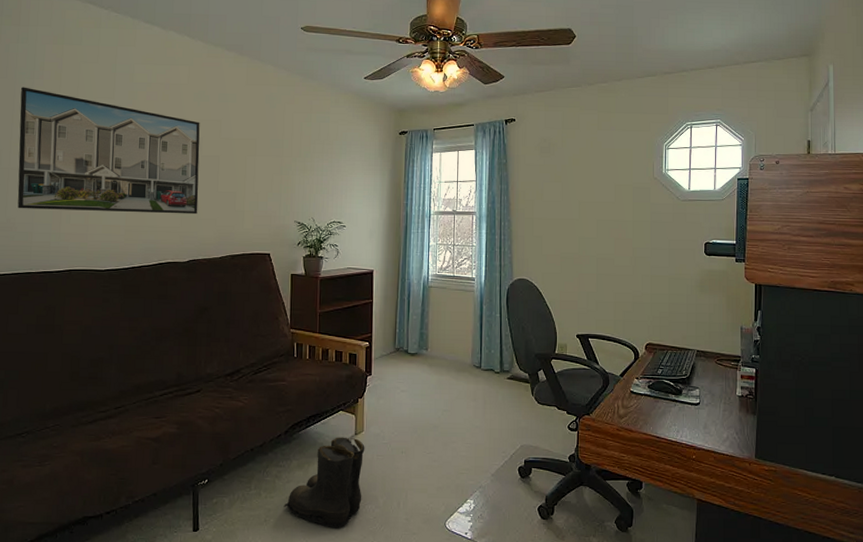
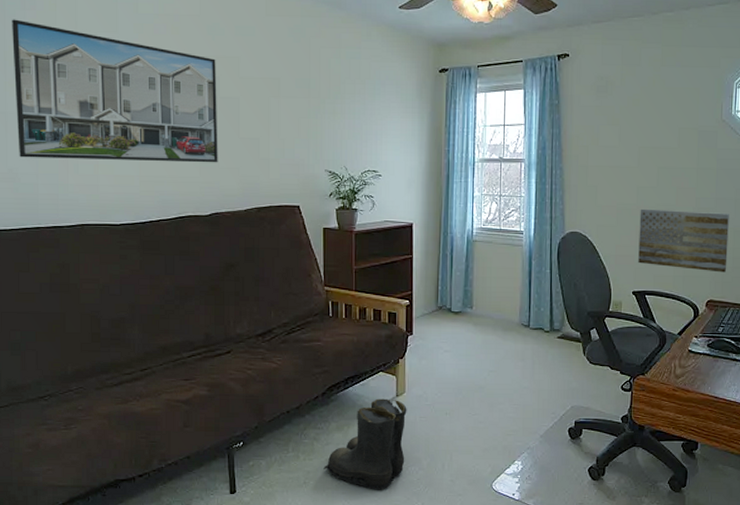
wall art: none [581,257,664,317] -> present [638,208,729,273]

